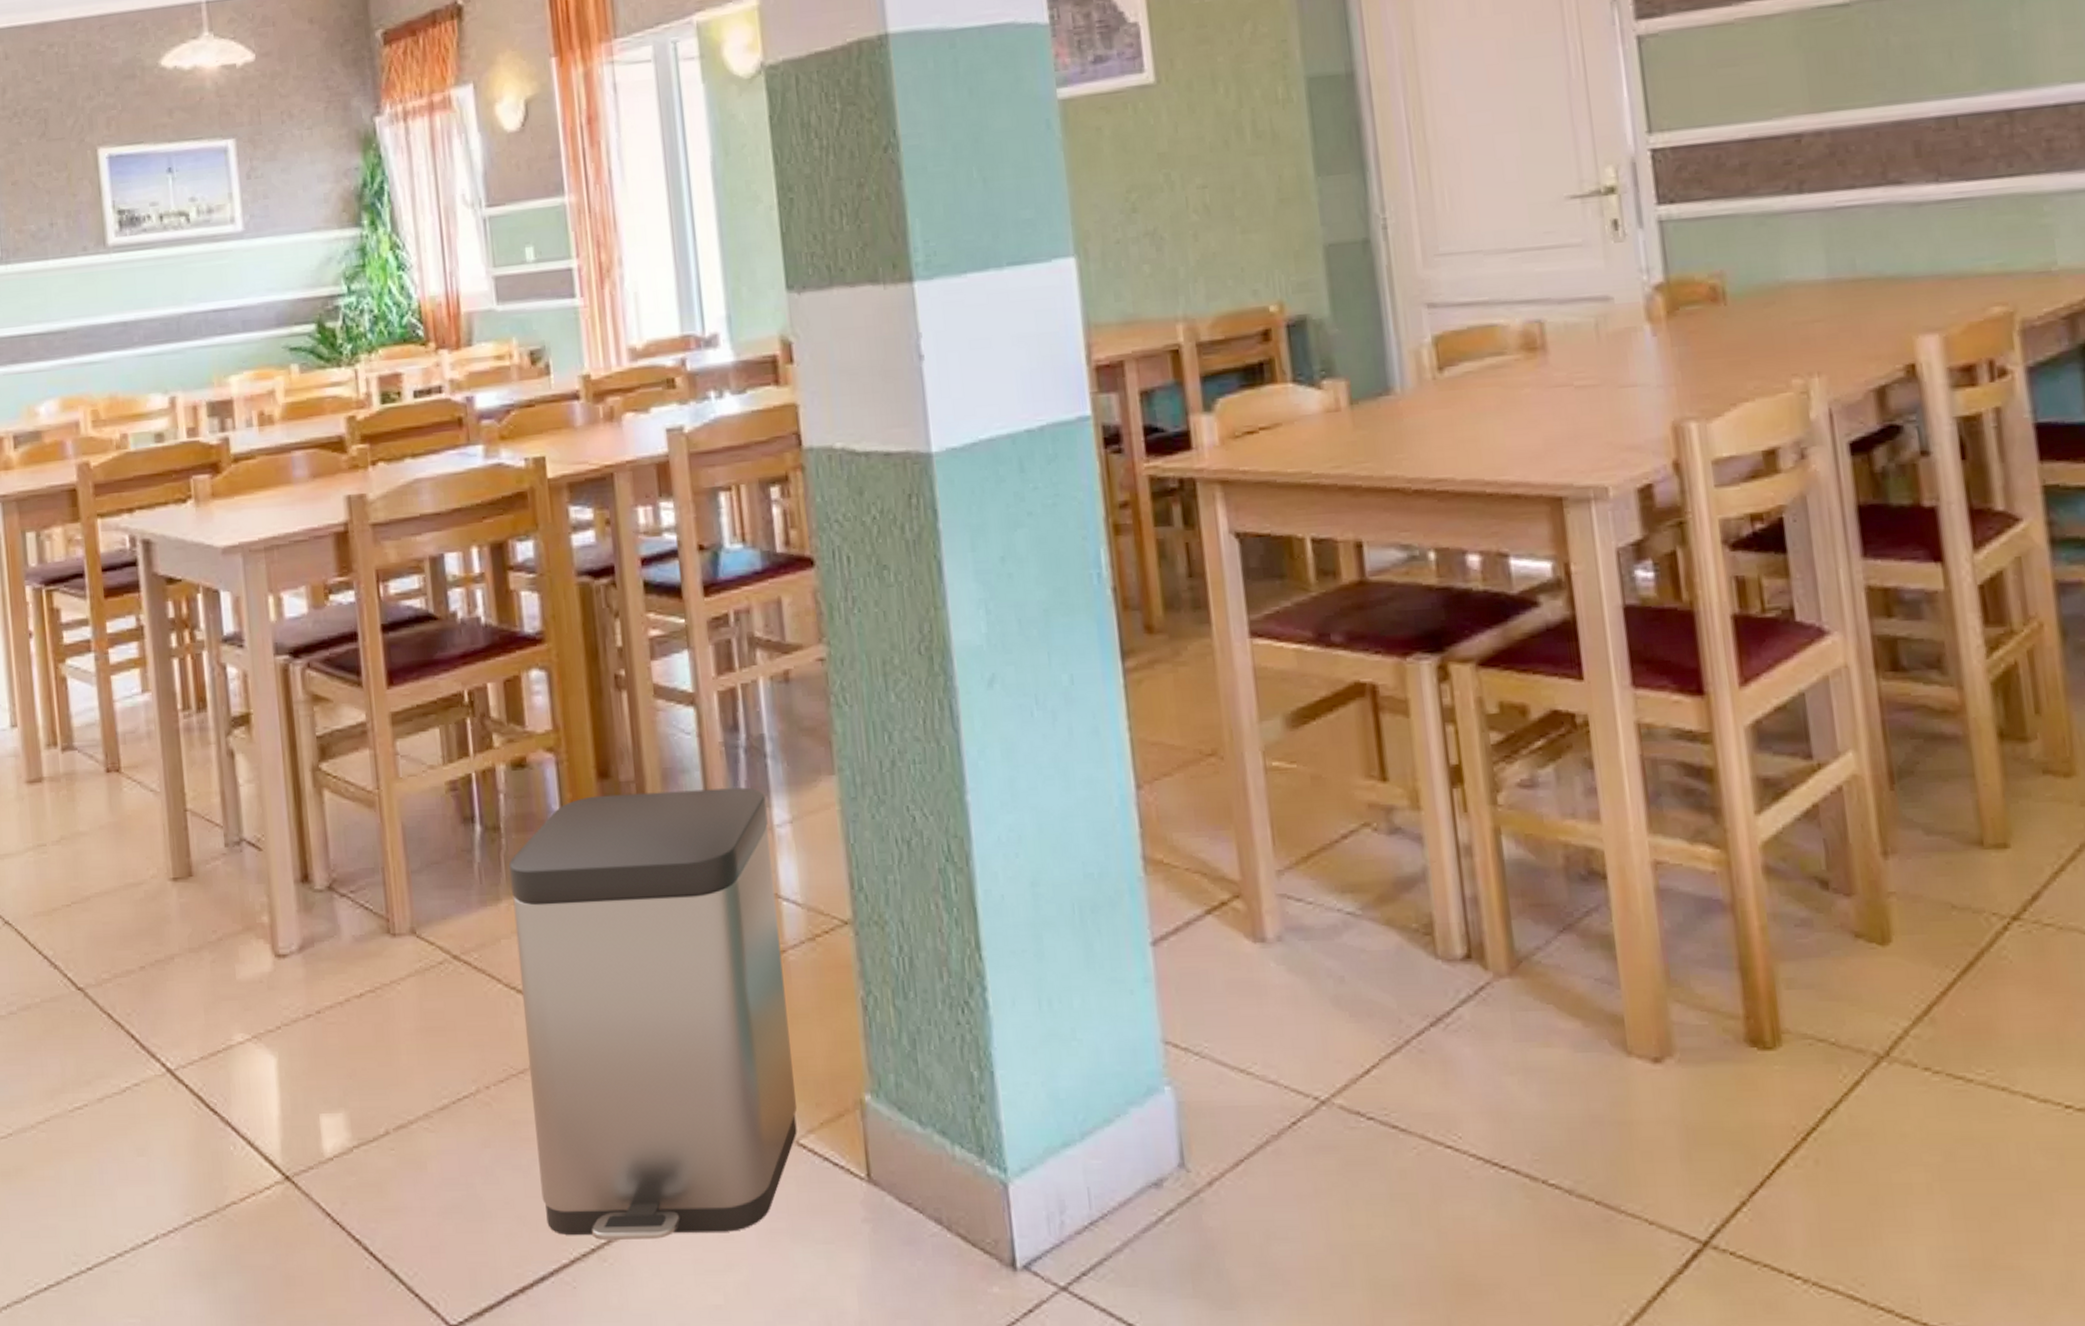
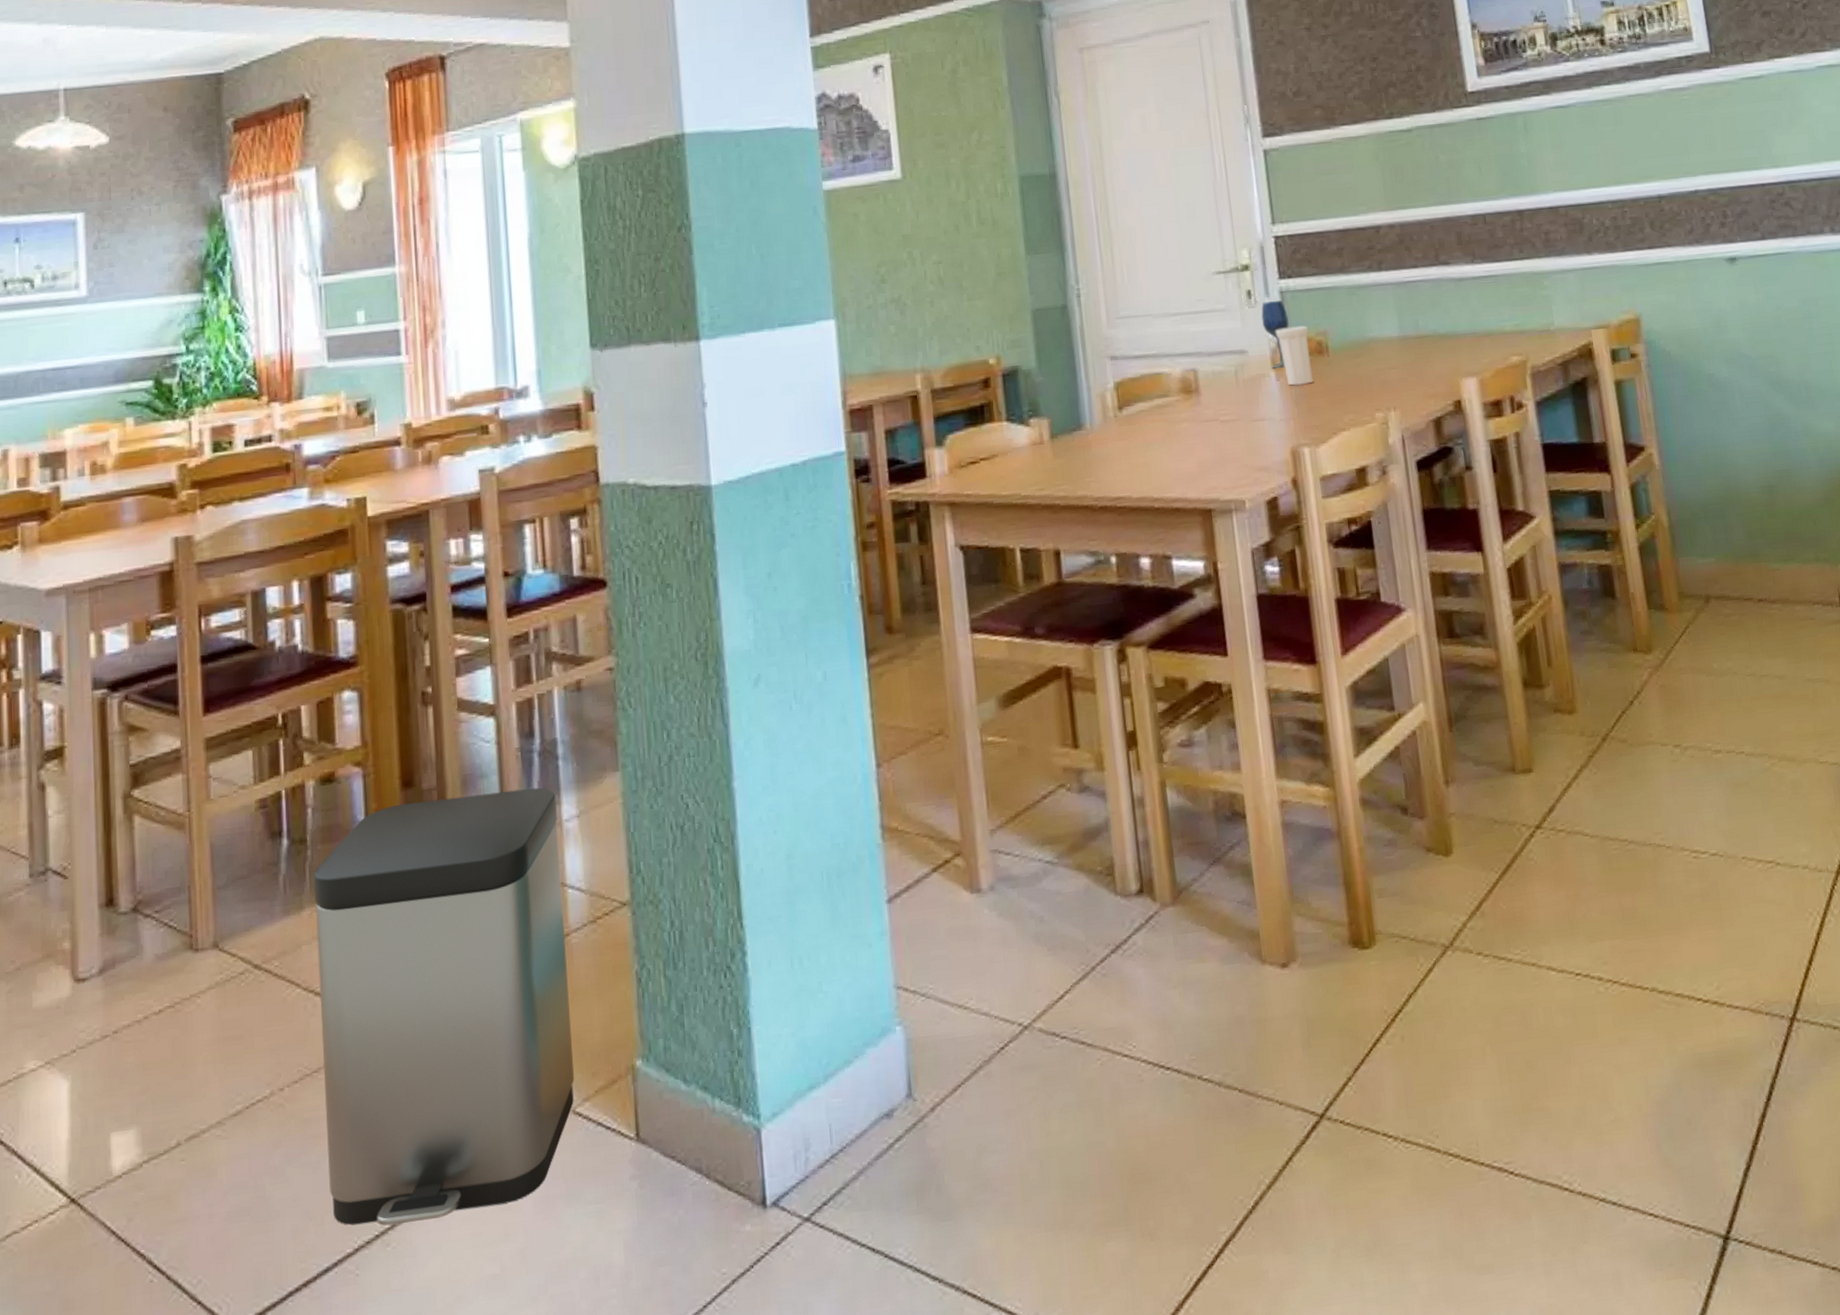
wineglass: none [1631,233,1671,321] -> present [1261,300,1289,369]
cup: none [1651,265,1705,343] -> present [1275,325,1314,386]

